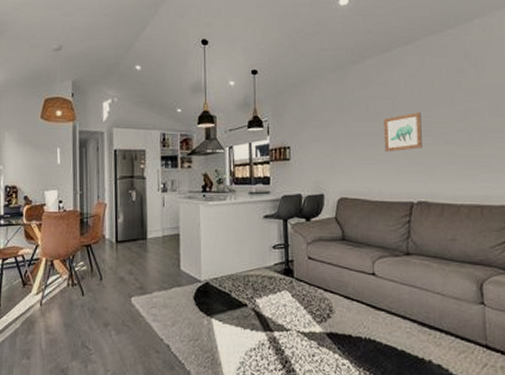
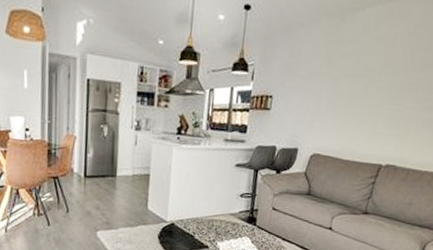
wall art: present [384,112,422,153] -> none [365,73,411,113]

